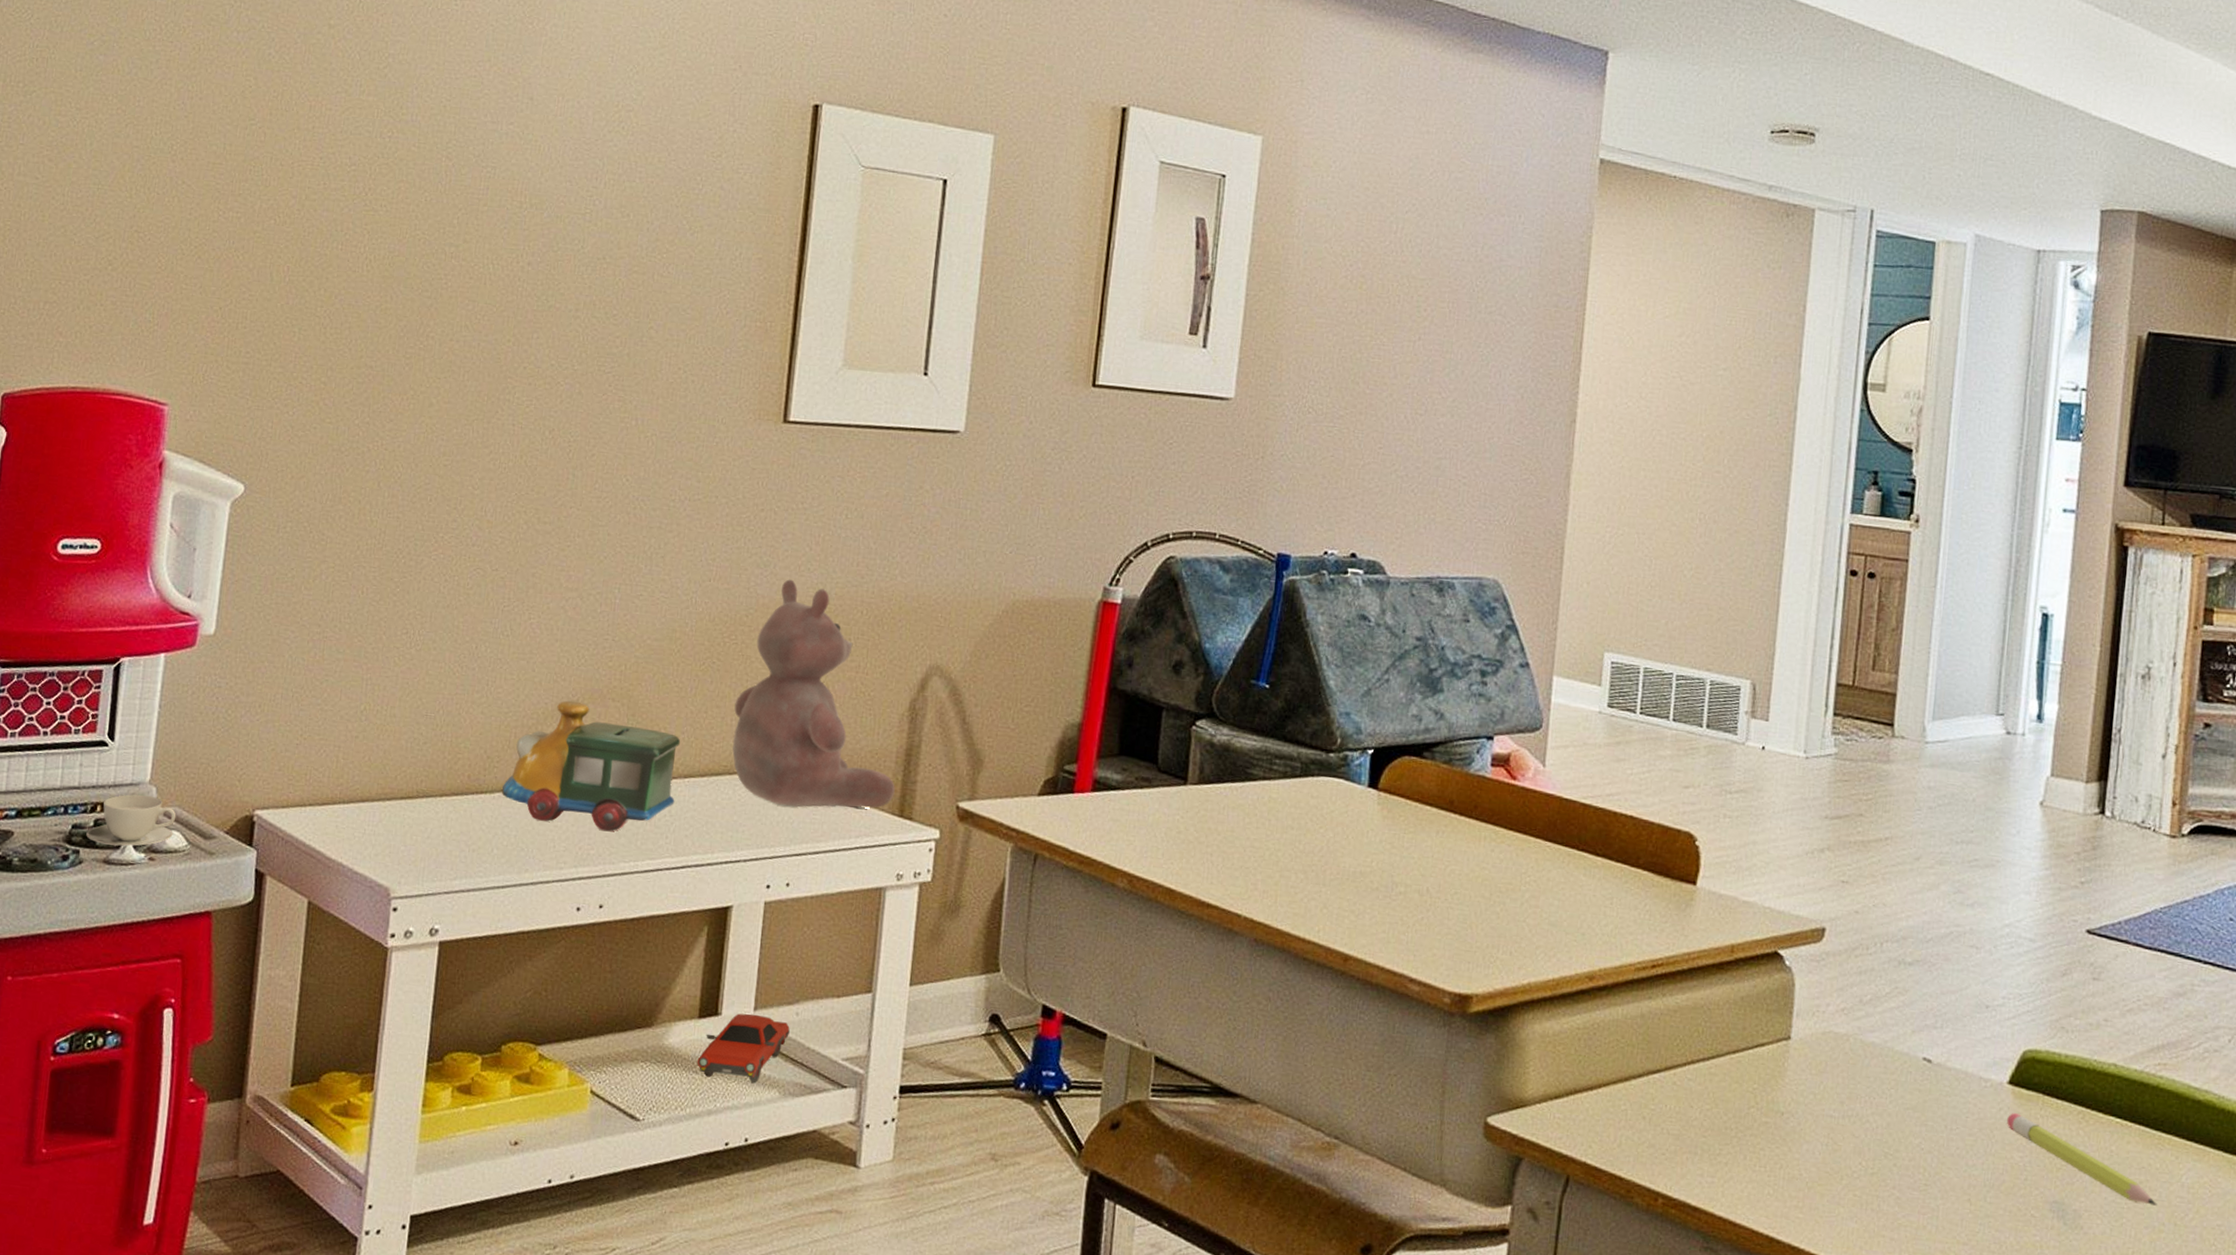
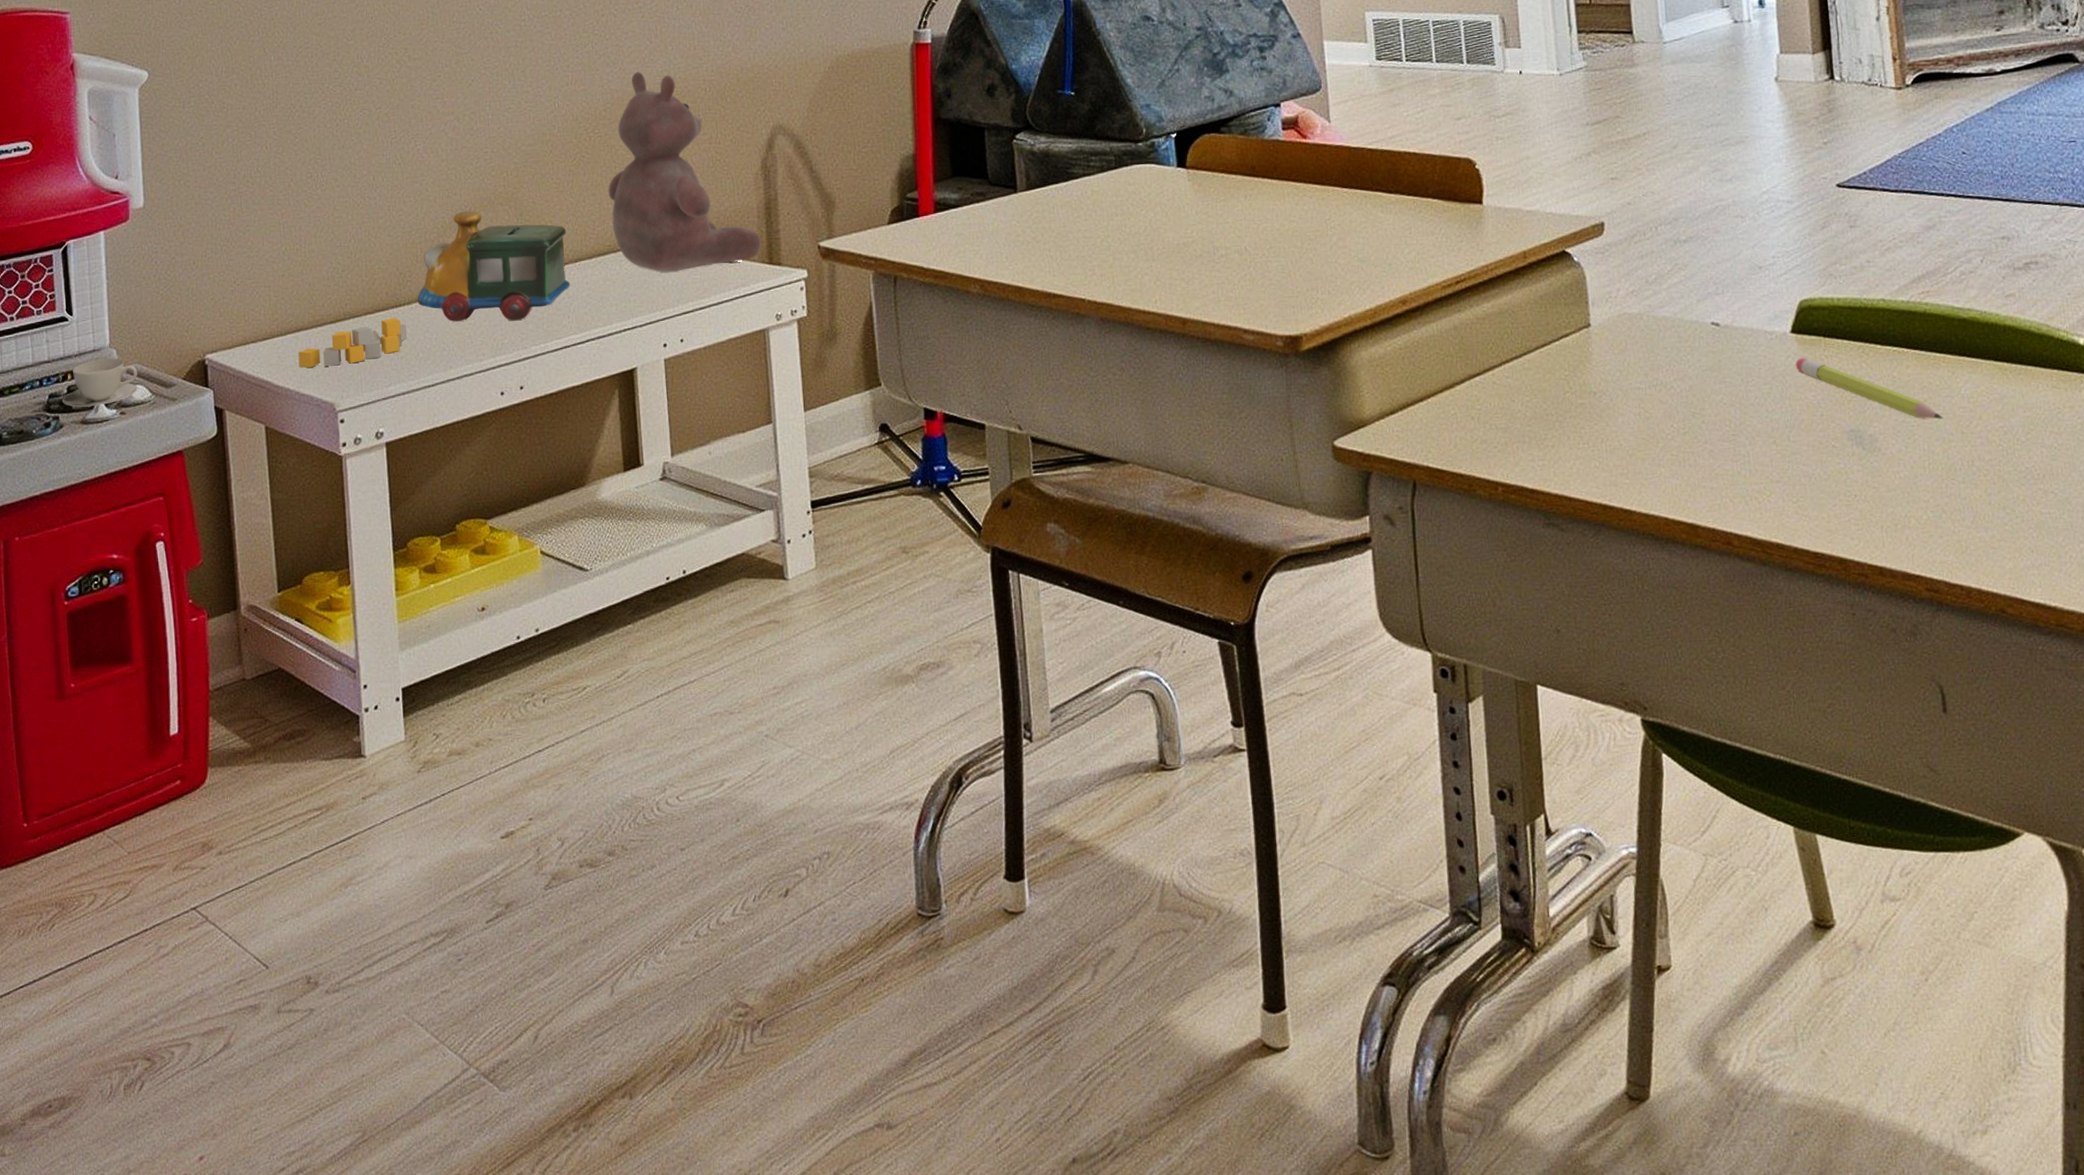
toy blocks: none [357,804,484,848] -> present [298,317,407,368]
toy car: present [697,1013,790,1083] -> none [629,459,706,522]

